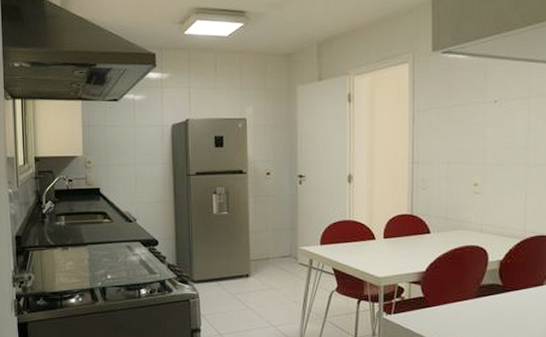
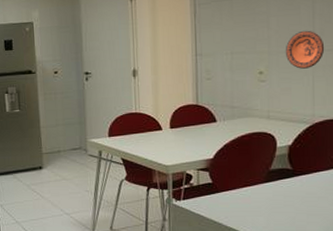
decorative plate: none [501,143,538,183] -> present [286,30,325,69]

